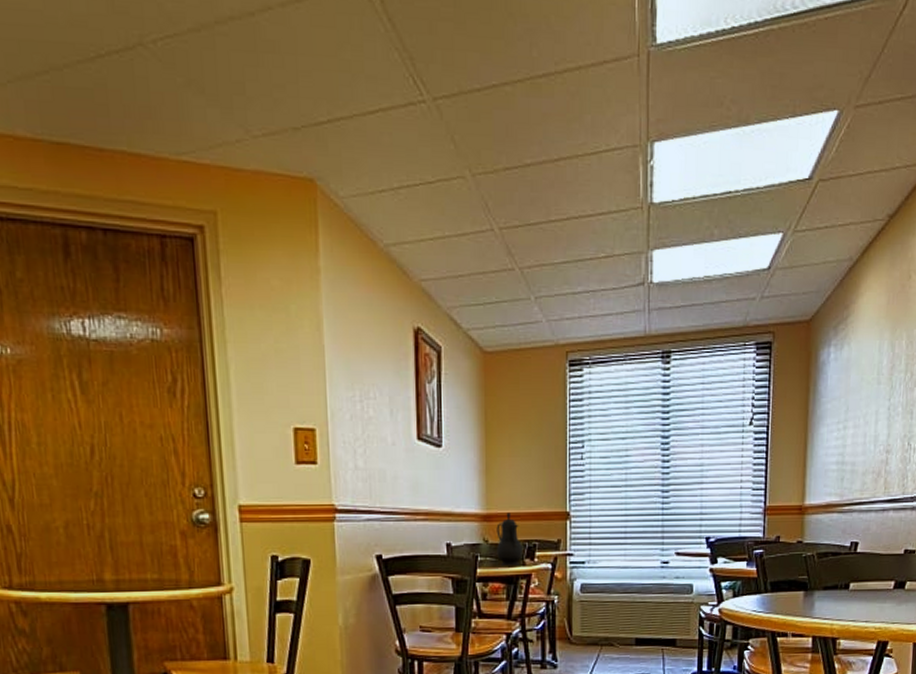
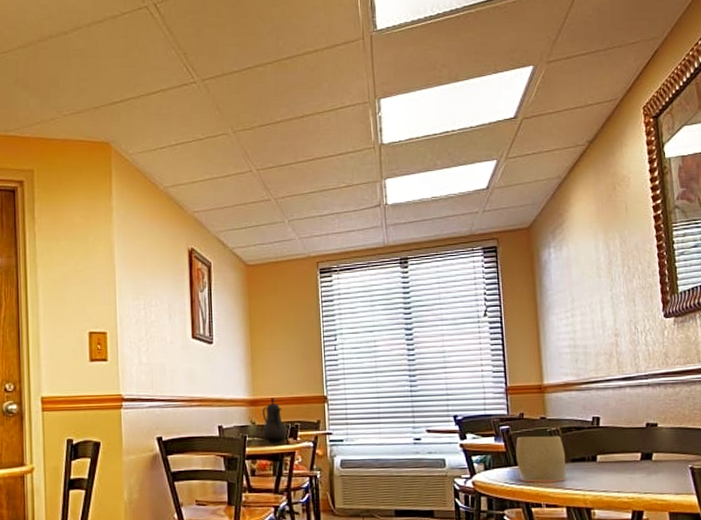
mug: none [767,561,819,612] -> present [516,436,566,483]

